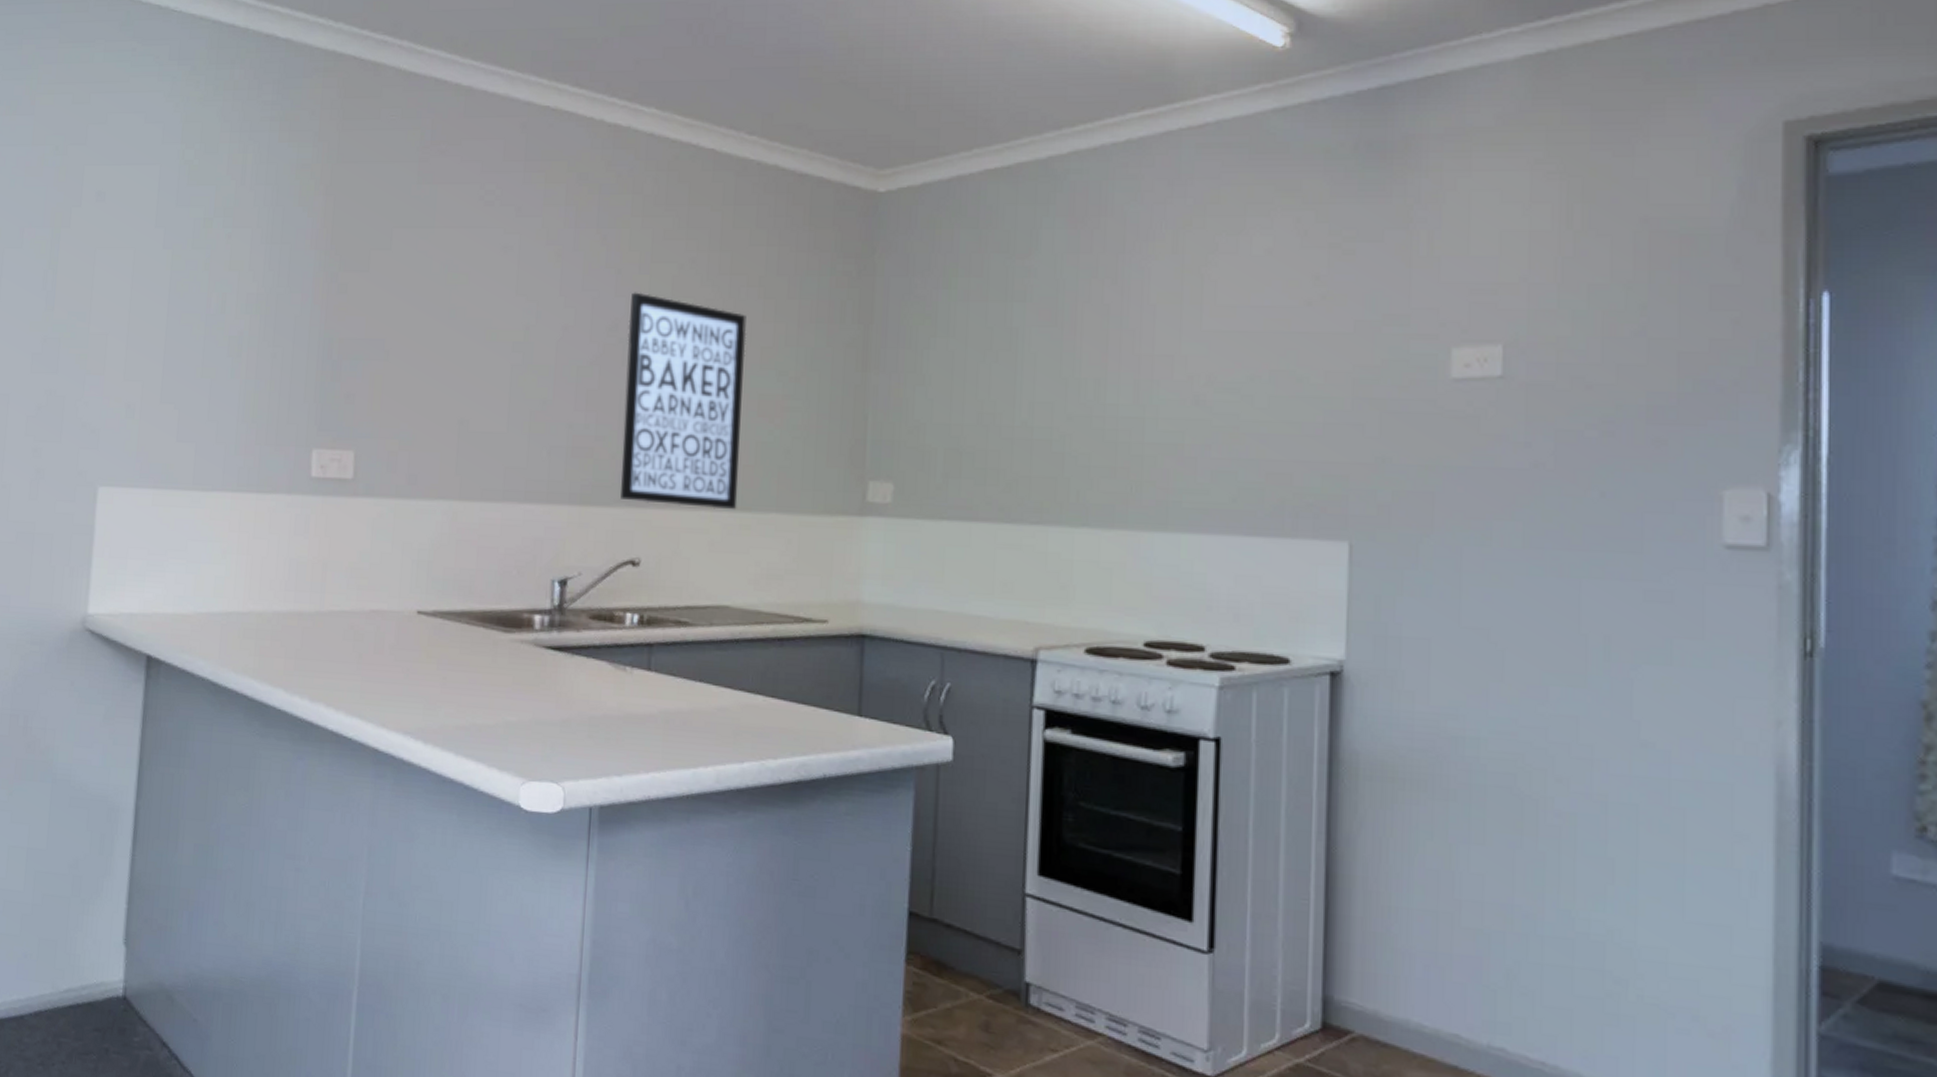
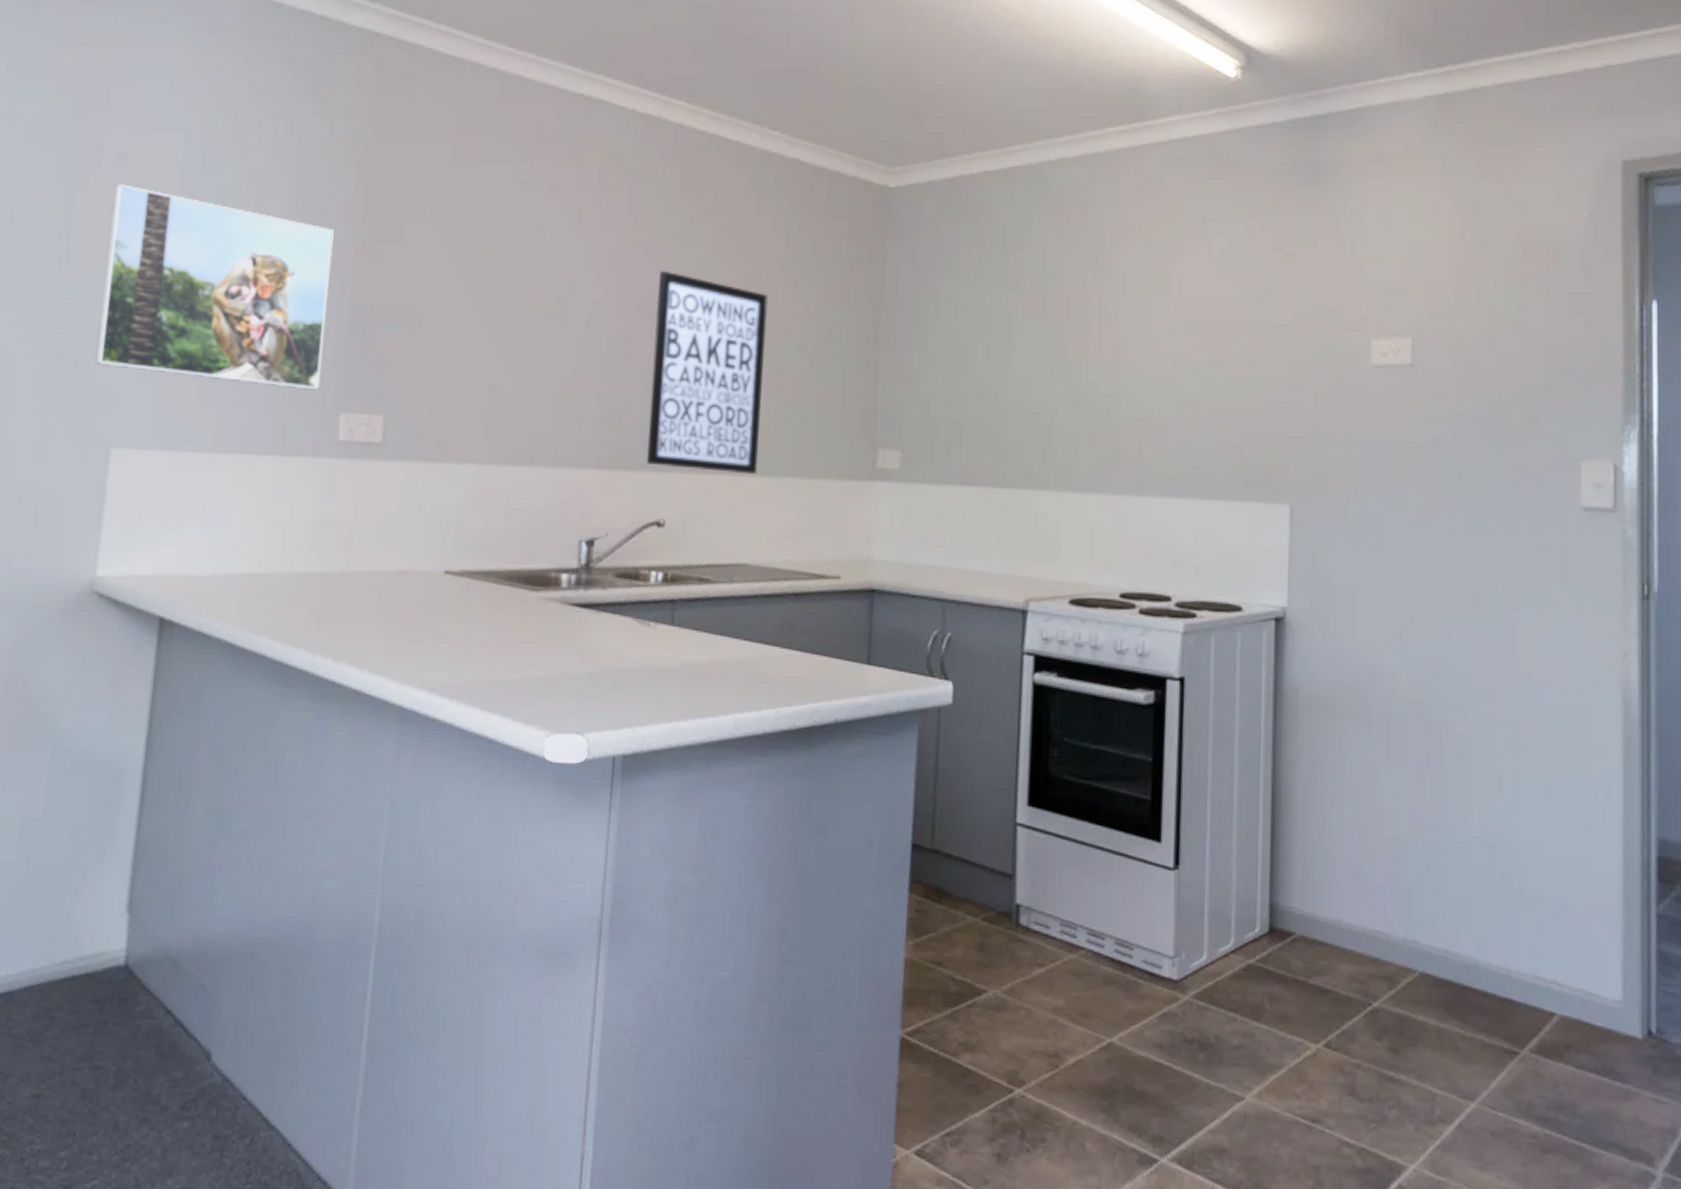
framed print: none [81,222,303,426] -> present [95,184,334,390]

